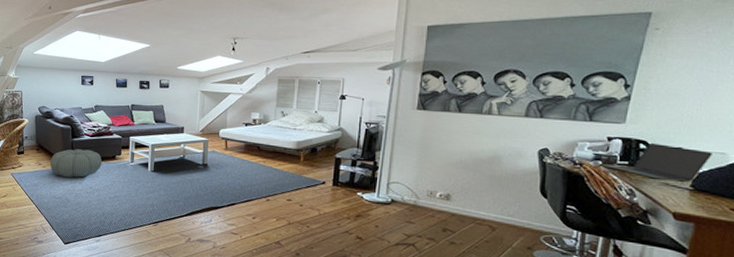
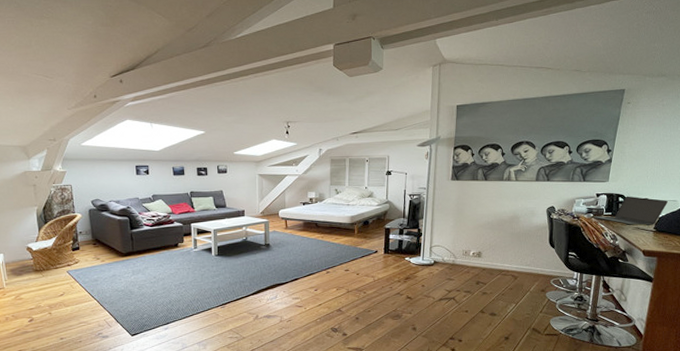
pouf: present [50,149,102,178] -> none [110,240,164,270]

